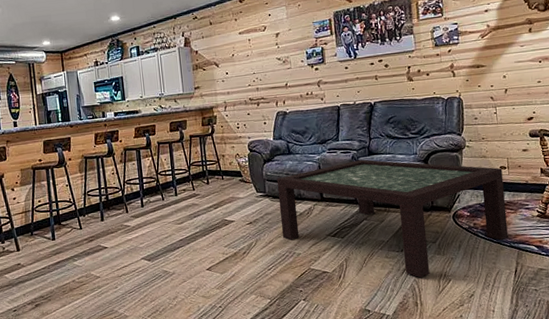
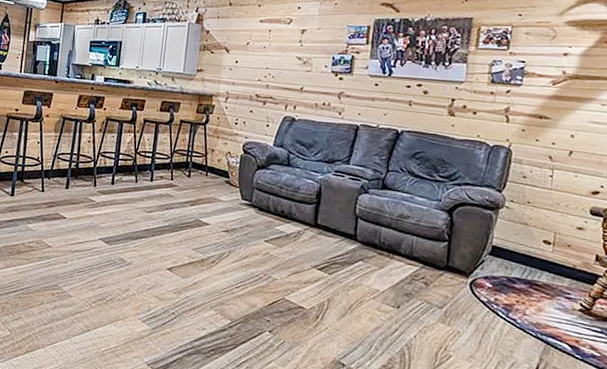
coffee table: present [276,159,508,278] -> none [260,189,546,345]

